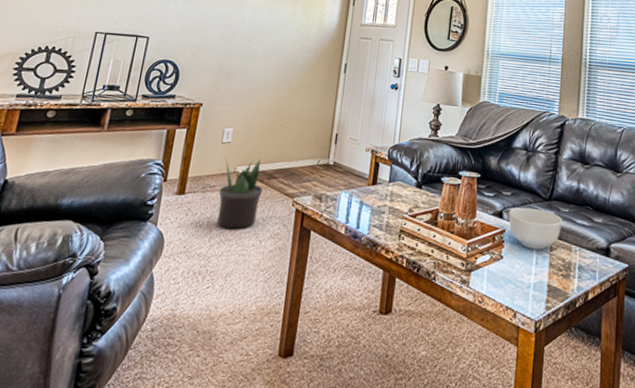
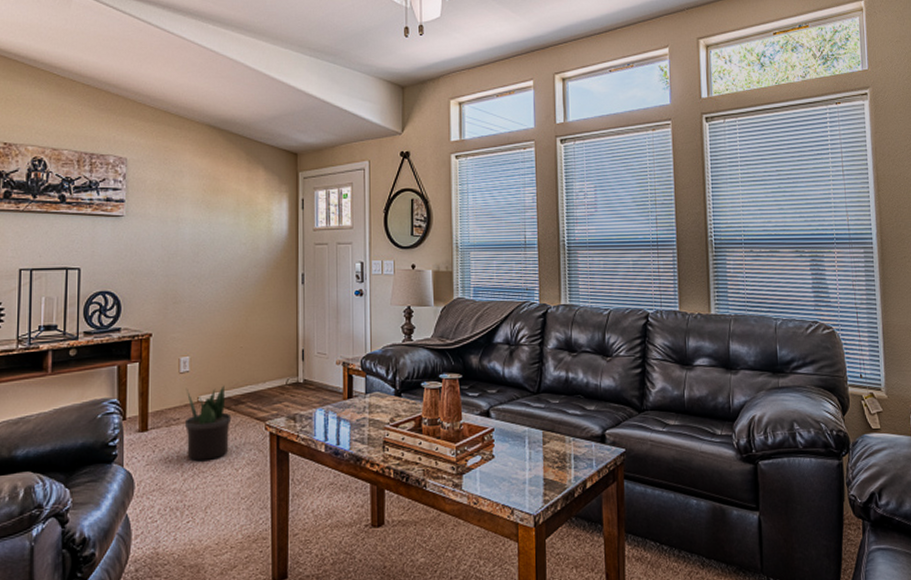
bowl: present [509,207,563,250] -> none [496,403,554,445]

